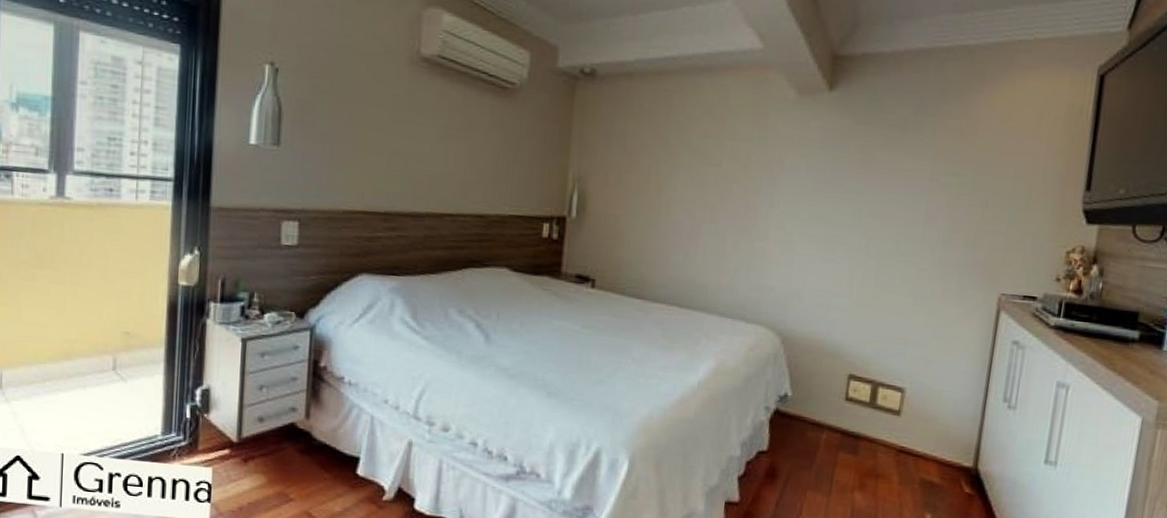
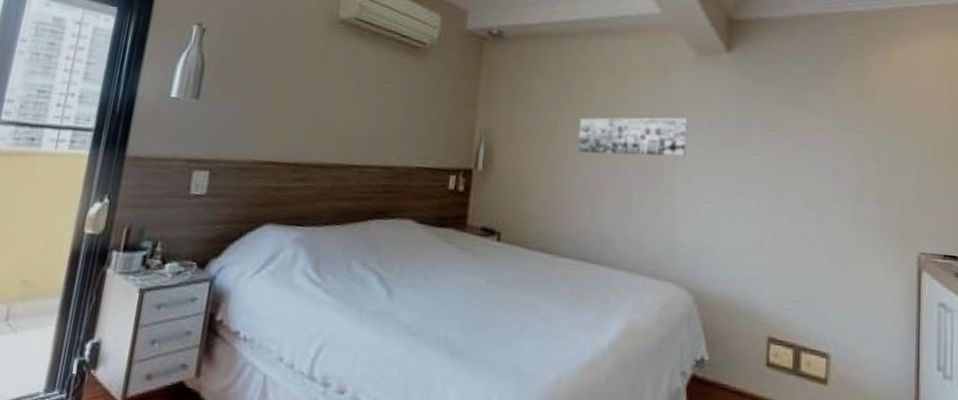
wall art: none [671,161,785,203] -> present [577,117,688,157]

